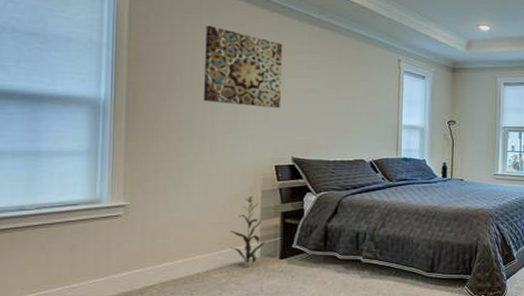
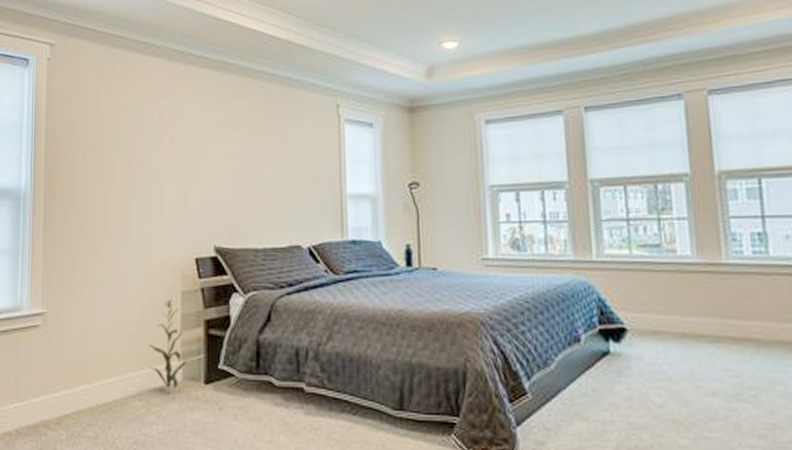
wall art: present [203,25,283,108] -> none [117,91,200,184]

